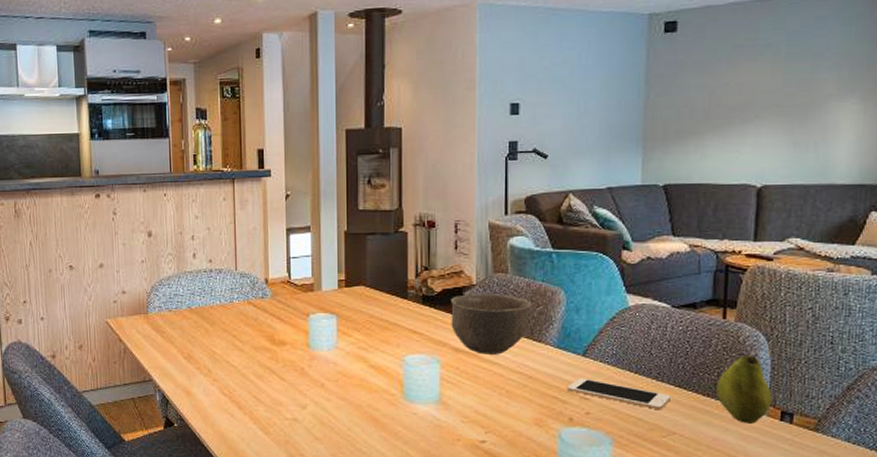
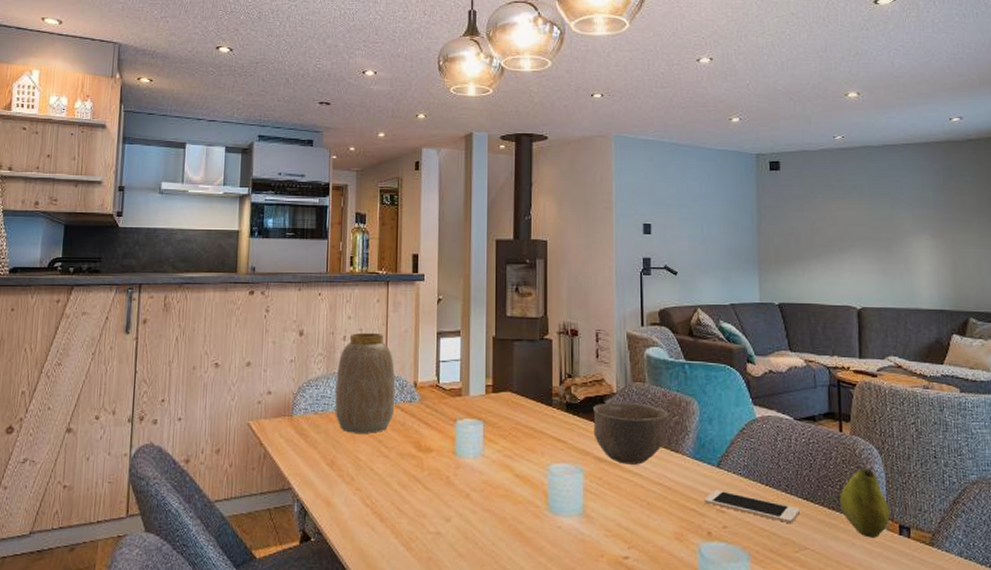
vase: none [187,231,247,329] -> present [335,332,396,434]

